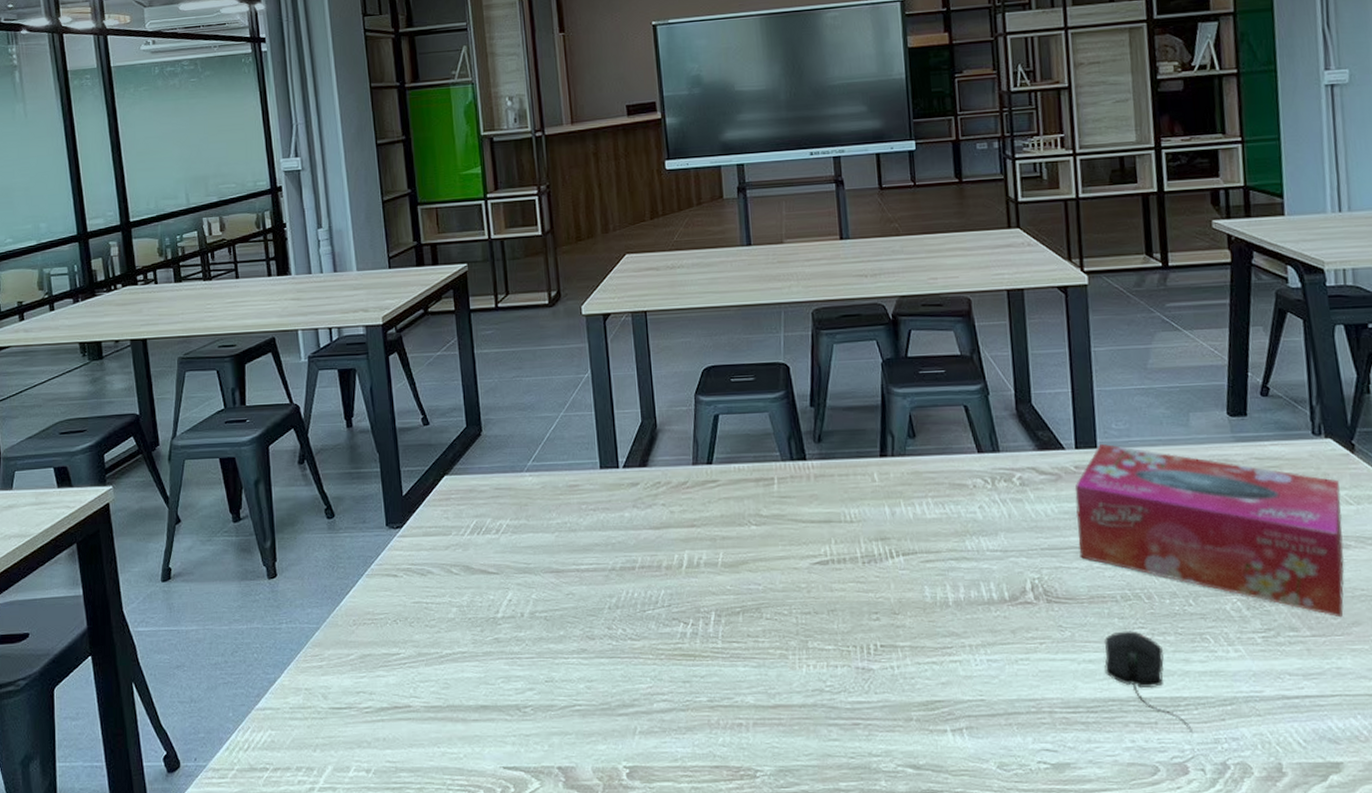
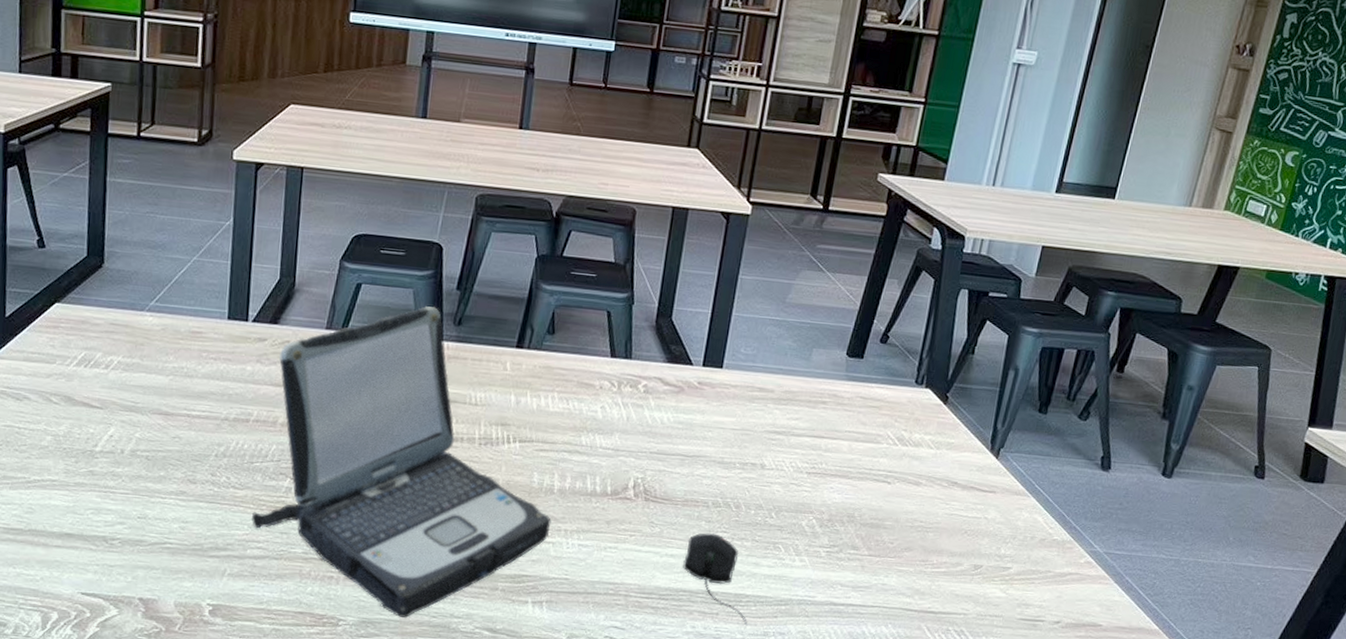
laptop: none [653,427,954,763] -> present [252,306,551,619]
tissue box: present [1074,443,1345,618] -> none [684,364,927,543]

